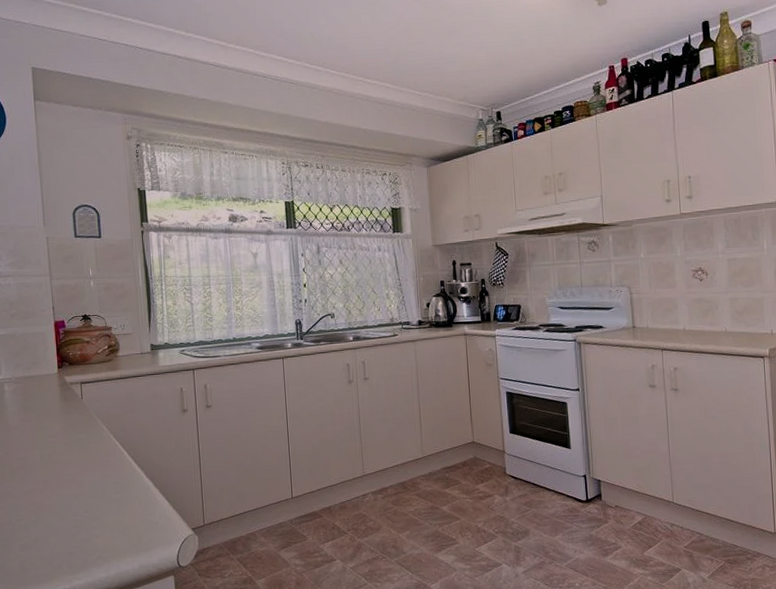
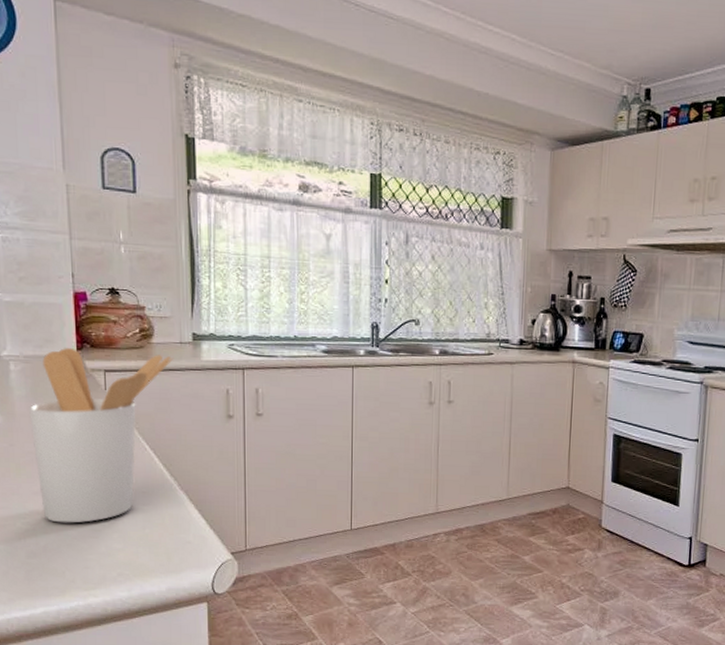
utensil holder: none [20,365,137,517] -> present [29,347,174,523]

